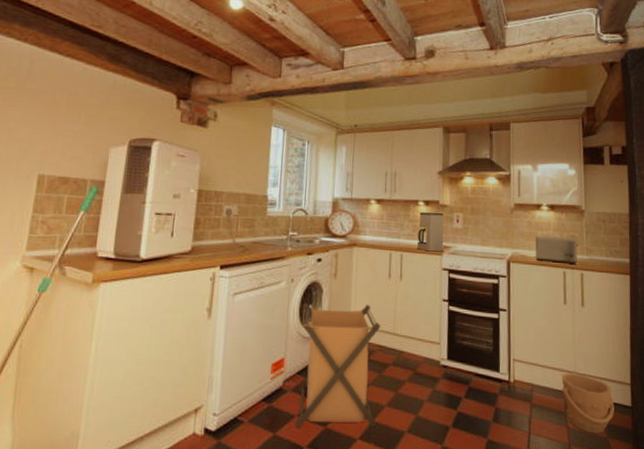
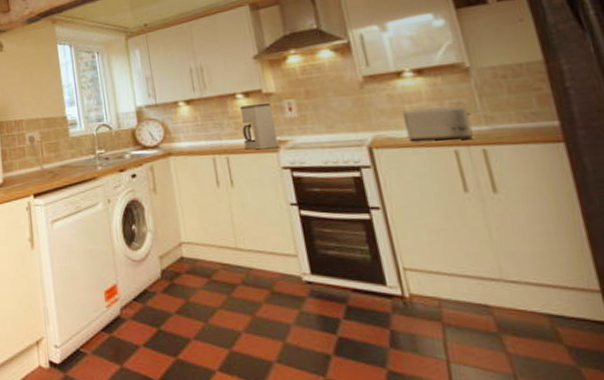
laundry basket: present [295,303,381,429] -> none [125,219,237,360]
bucket: present [561,373,615,434] -> none [482,281,581,361]

